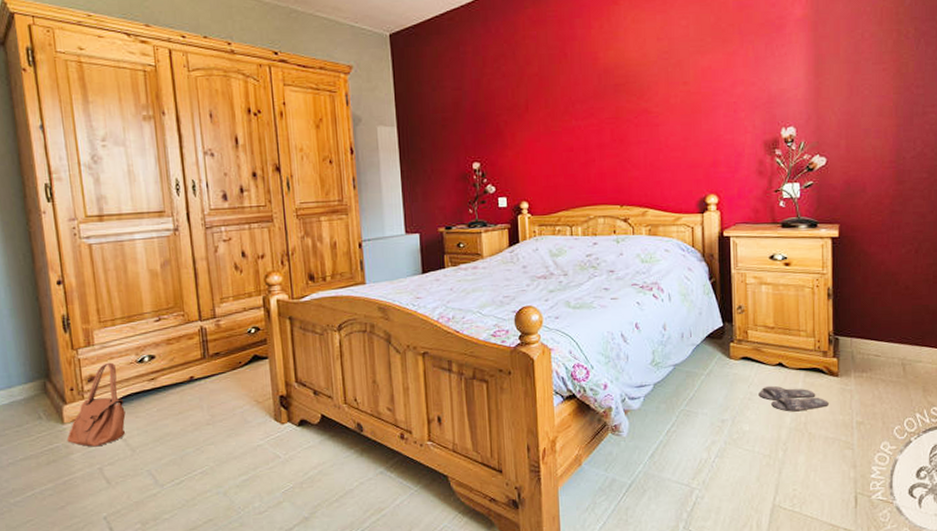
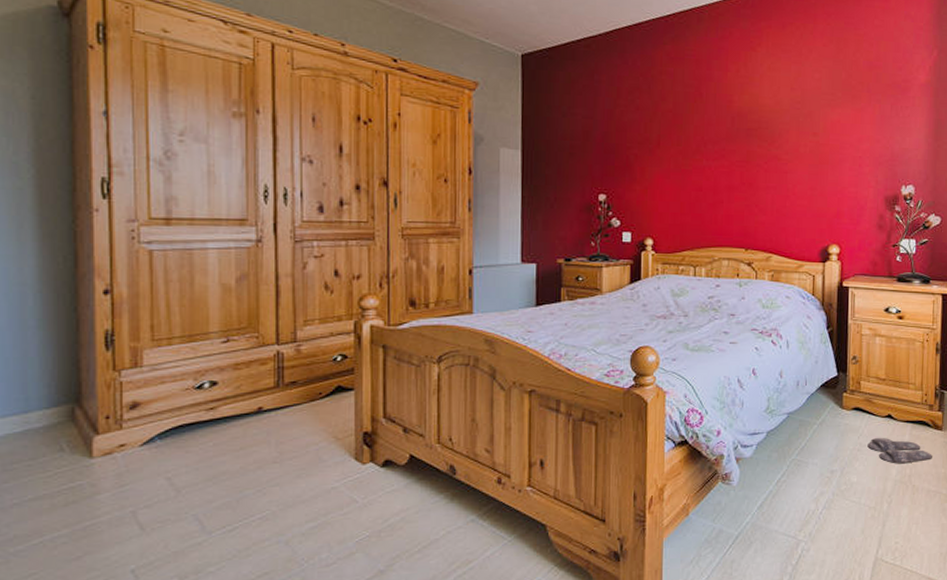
handbag: present [66,362,126,447] -> none [94,387,173,486]

